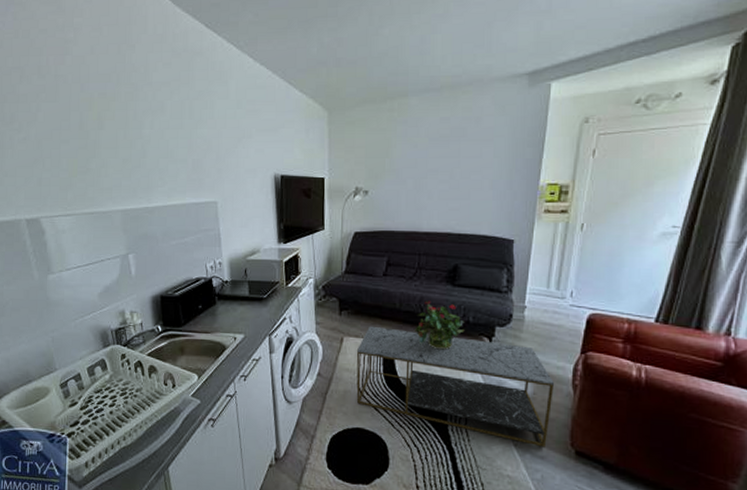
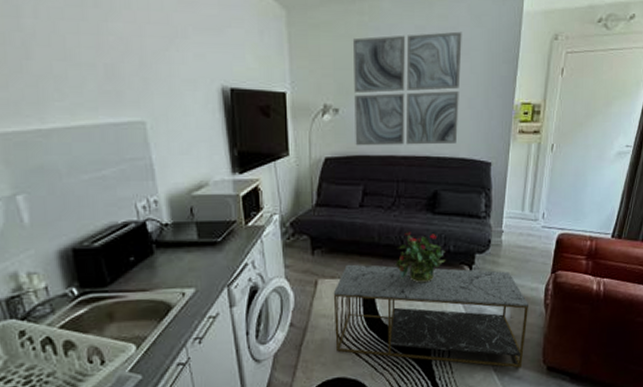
wall art: none [381,120,486,223] -> present [352,31,462,146]

